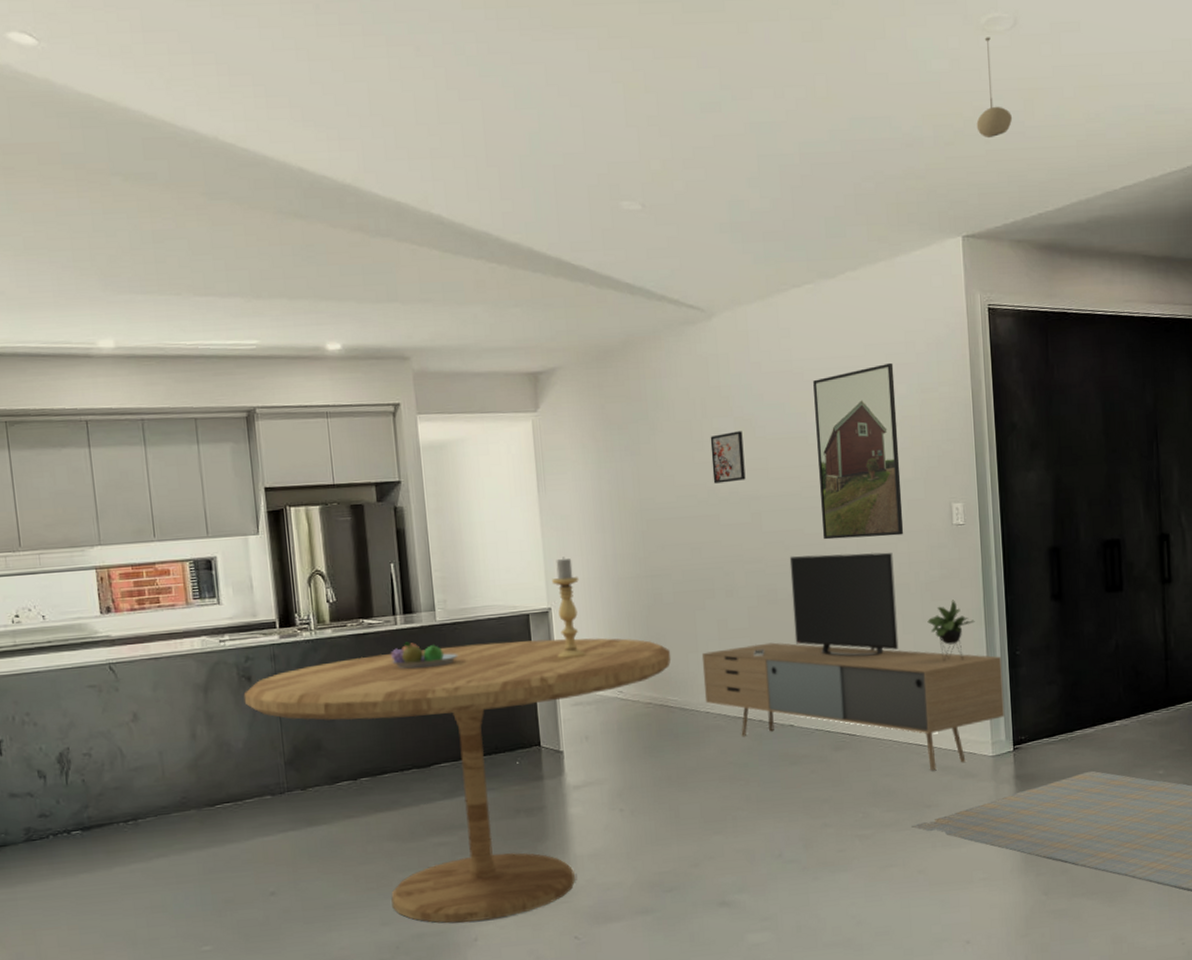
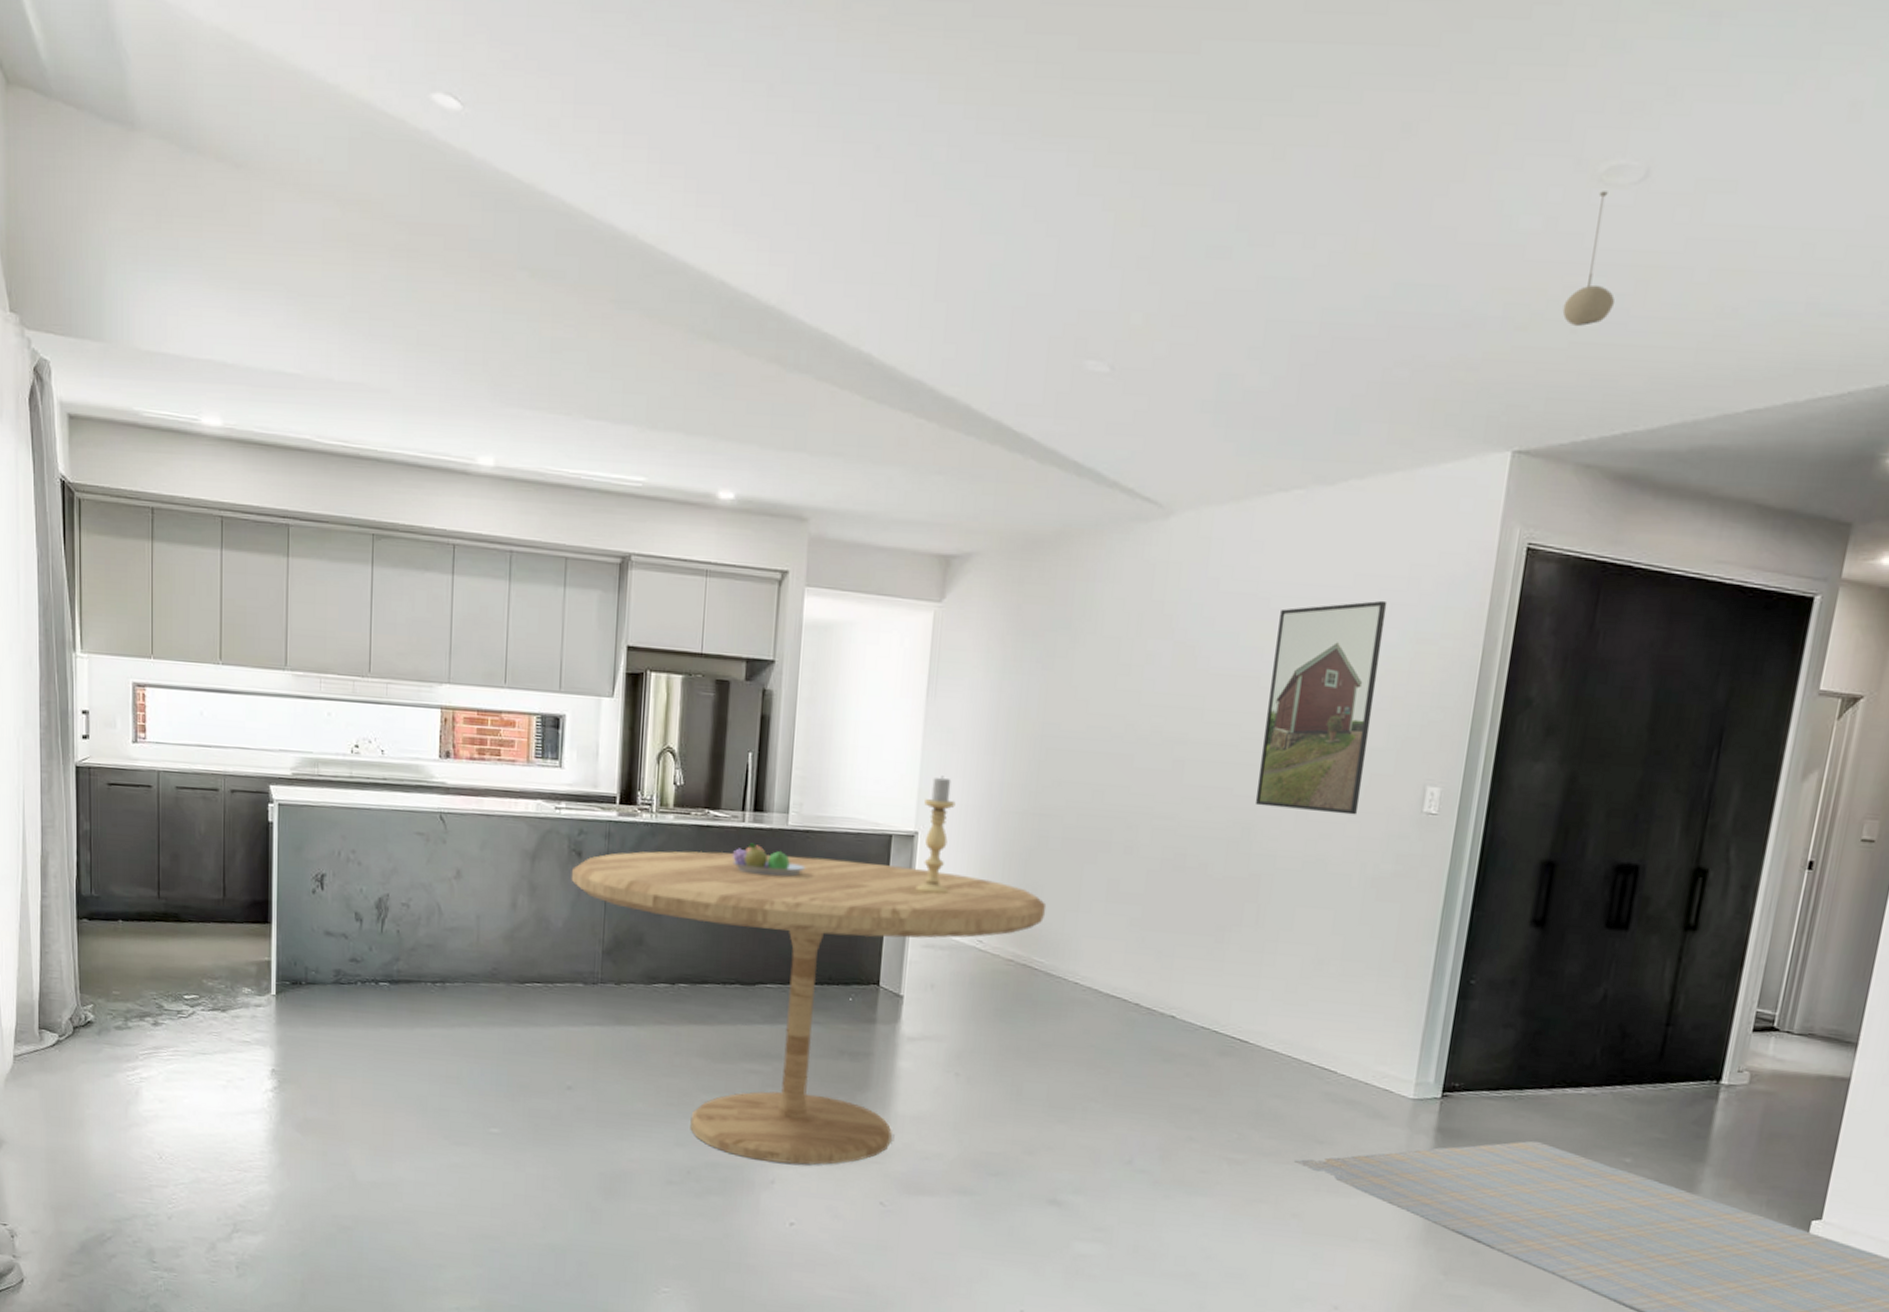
media console: present [701,552,1005,770] -> none [1076,818,1451,1101]
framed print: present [710,431,746,484] -> none [1134,658,1181,719]

